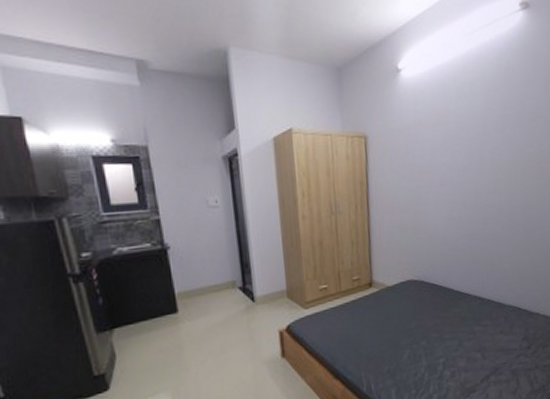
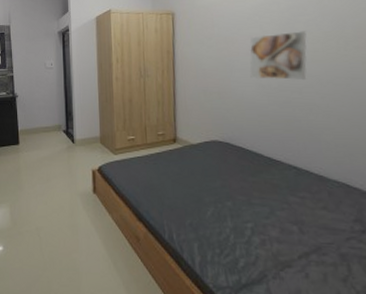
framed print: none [442,160,491,212] -> present [250,31,307,80]

